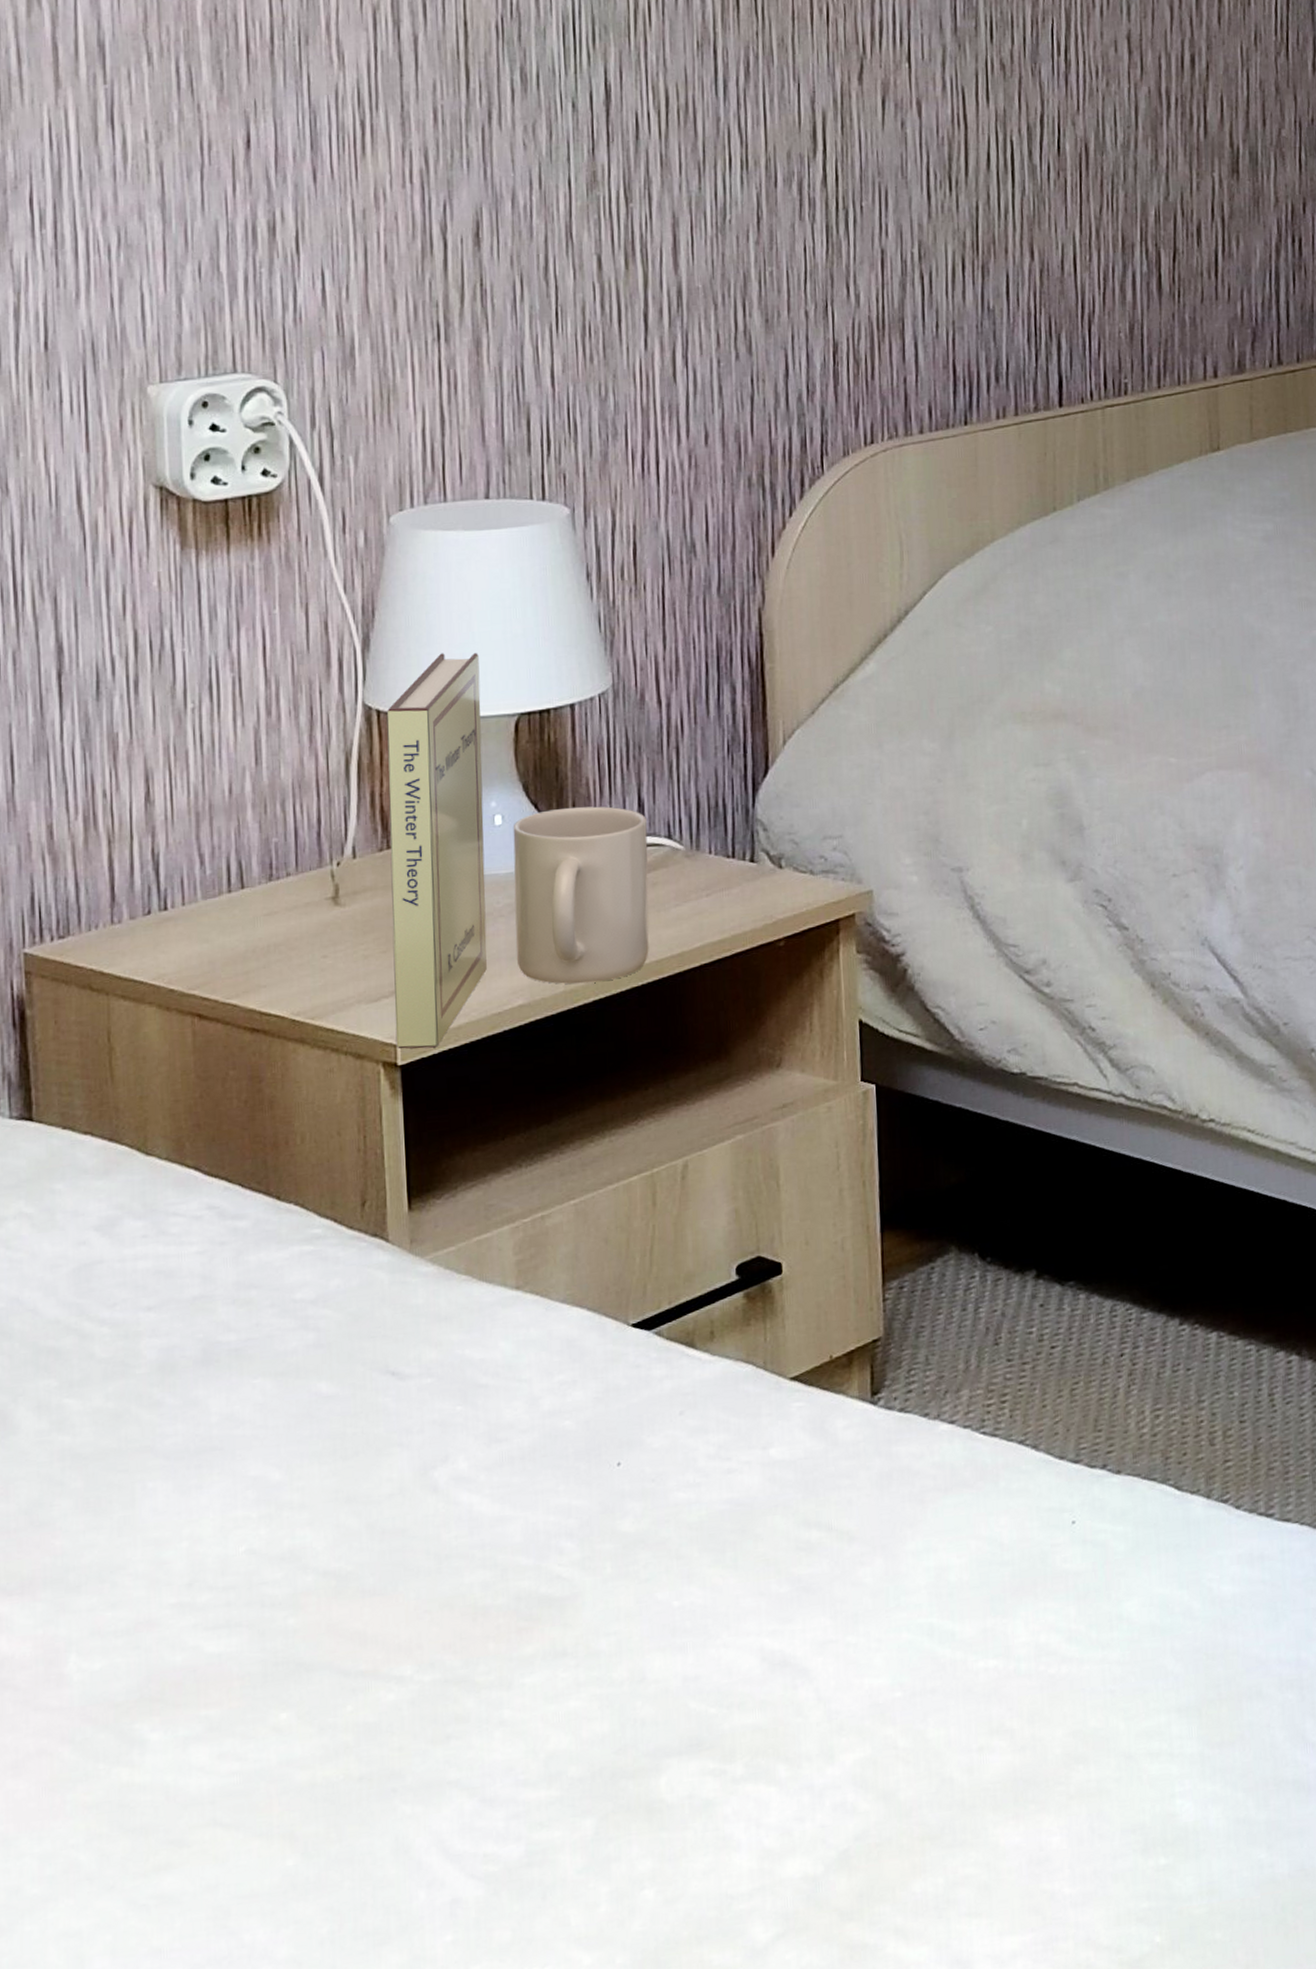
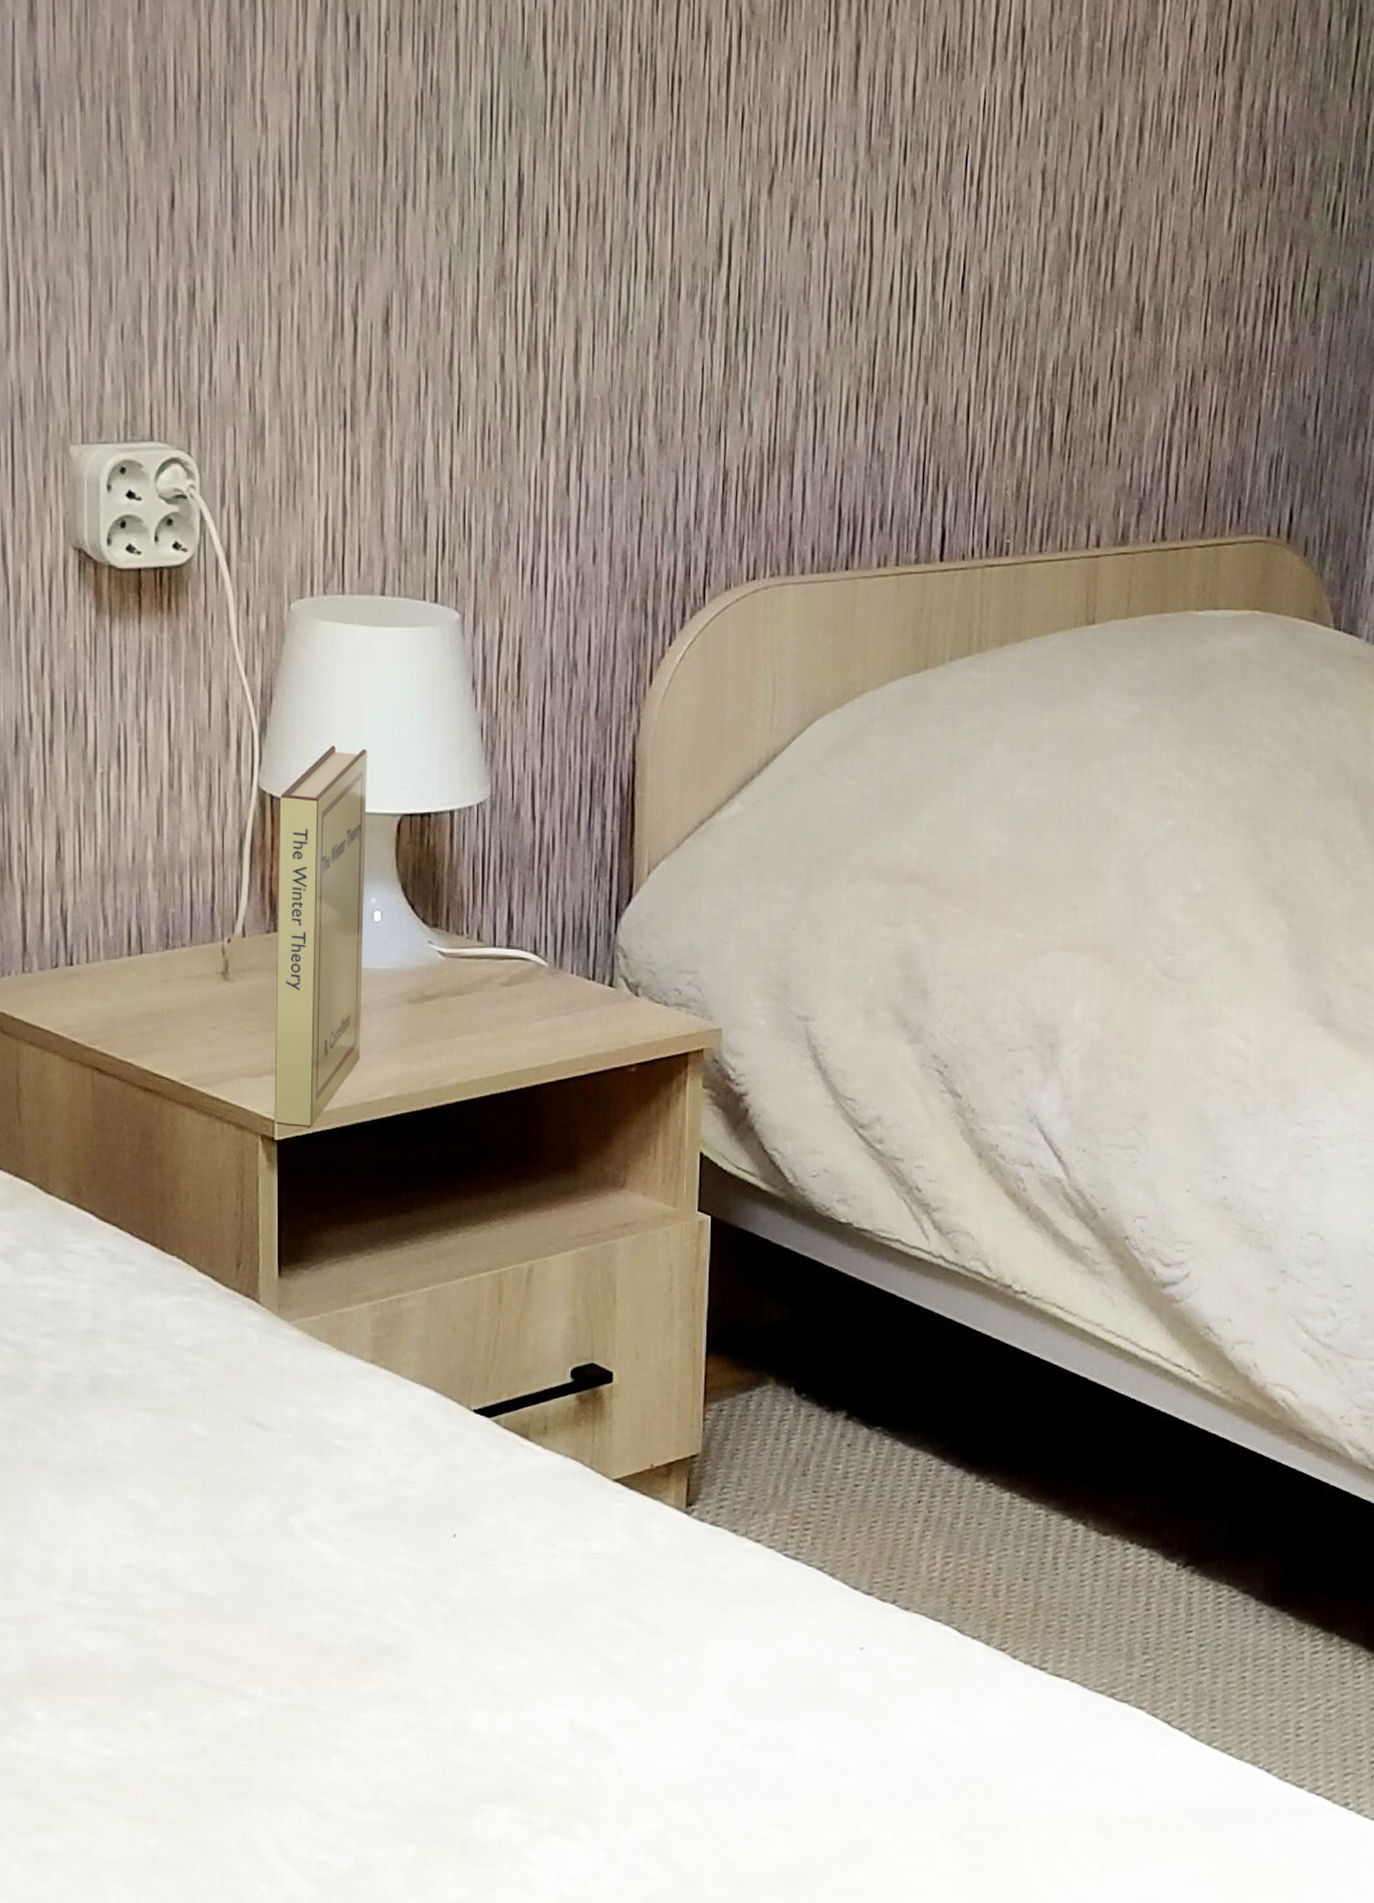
mug: present [513,806,650,984] -> none [387,912,515,1085]

